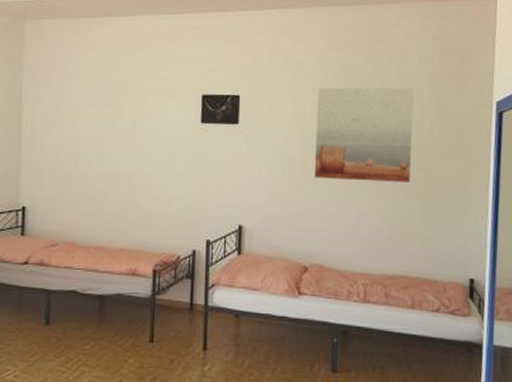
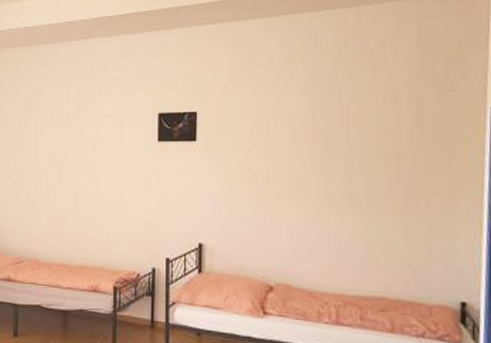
wall art: present [314,87,414,182] -> none [278,96,391,197]

